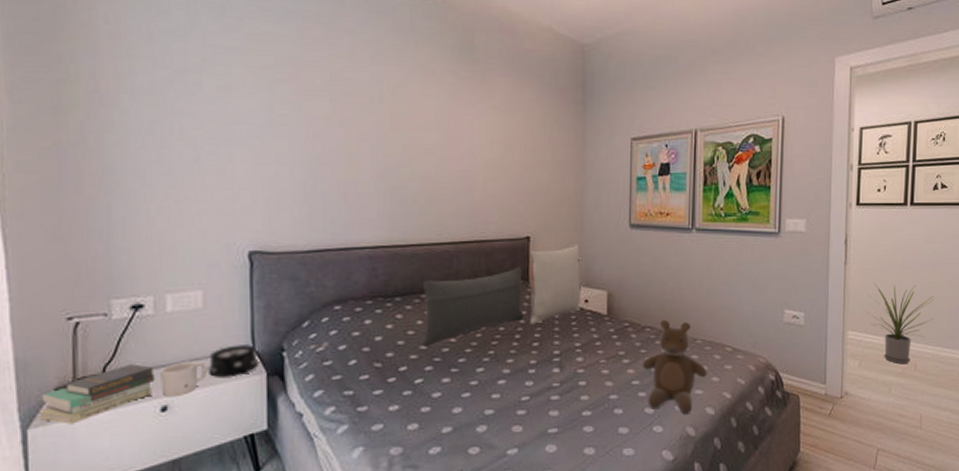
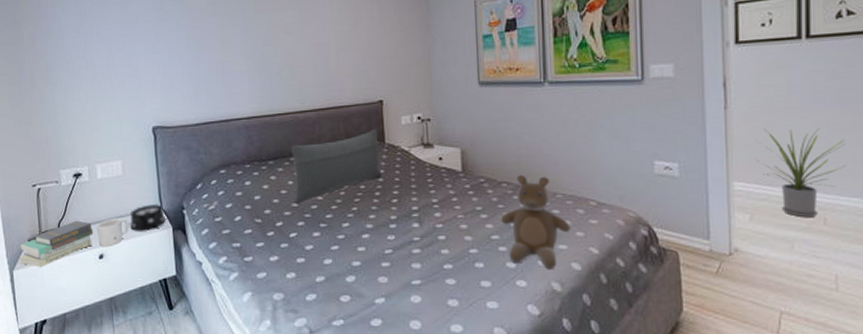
pillow: present [529,243,581,325] -> none [383,104,435,182]

